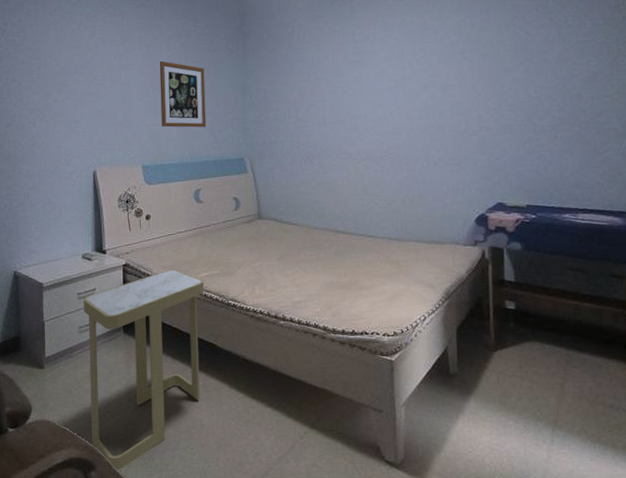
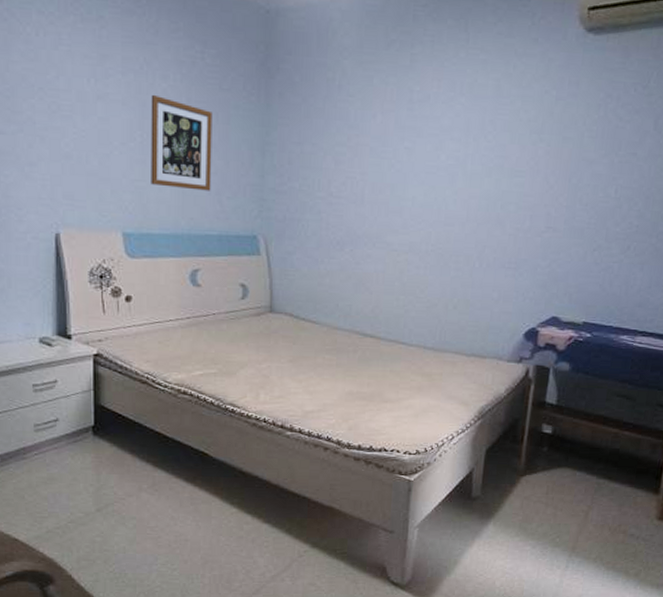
side table: present [83,269,205,471] -> none [40,364,197,585]

